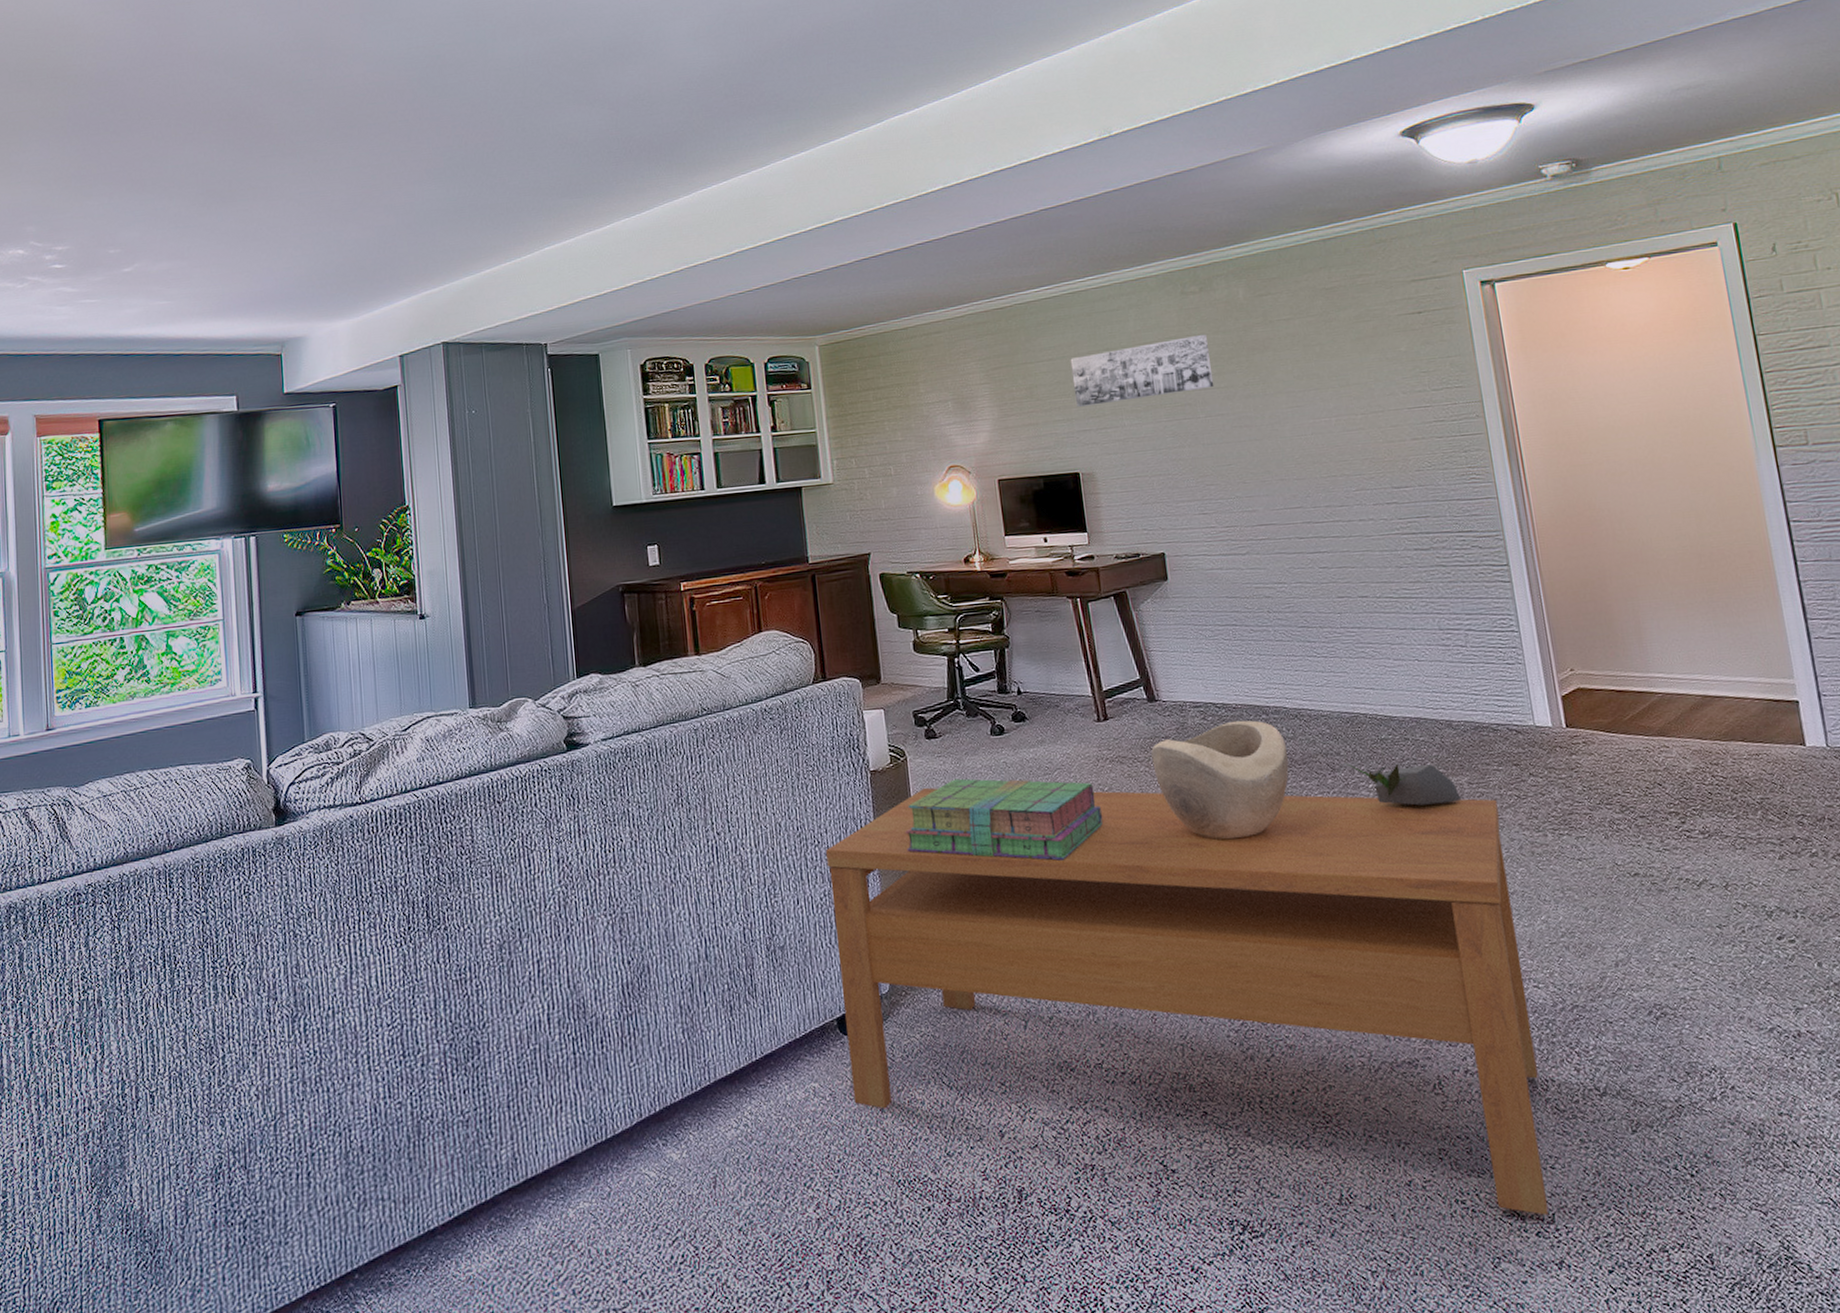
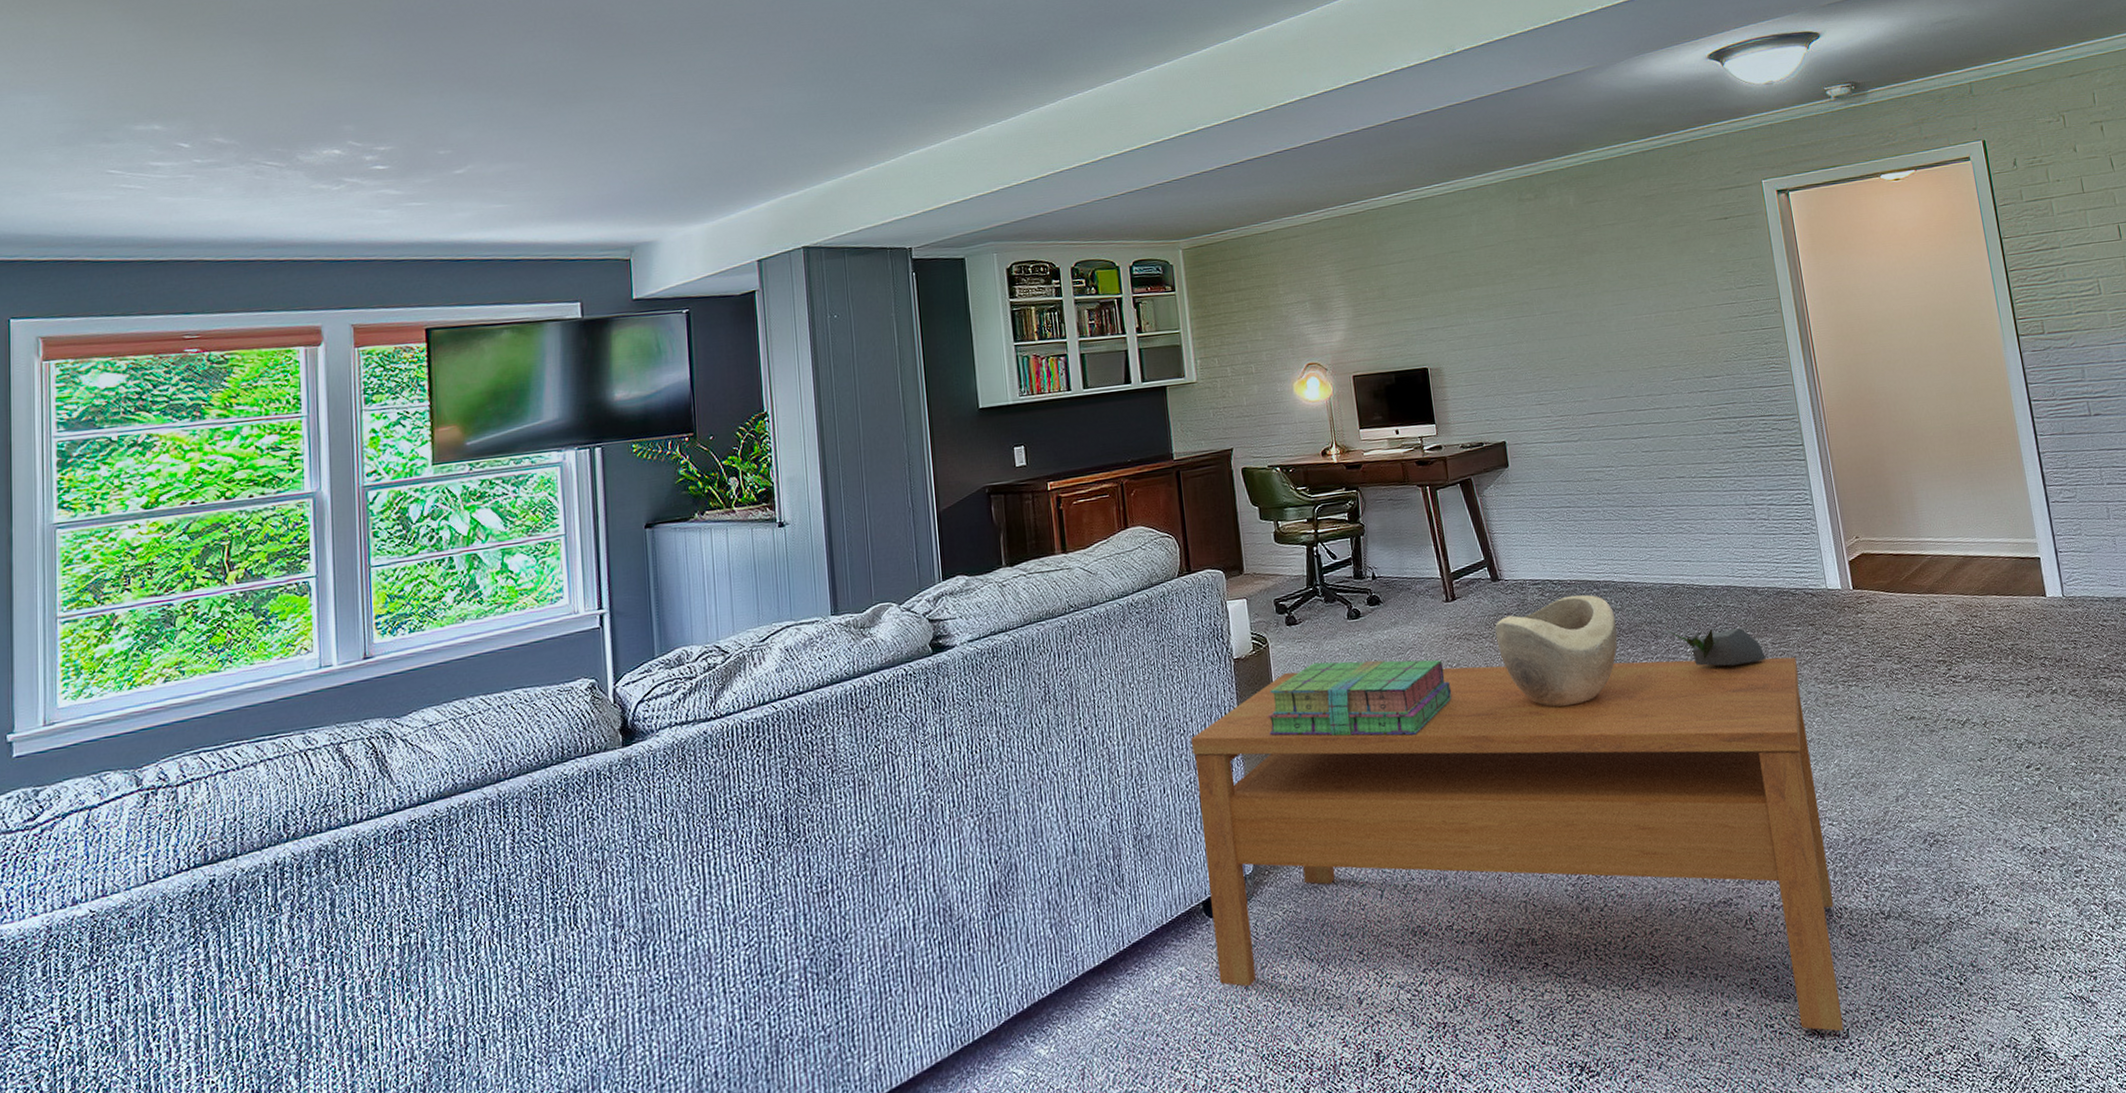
wall art: present [1070,334,1214,407] -> none [1418,237,1549,306]

